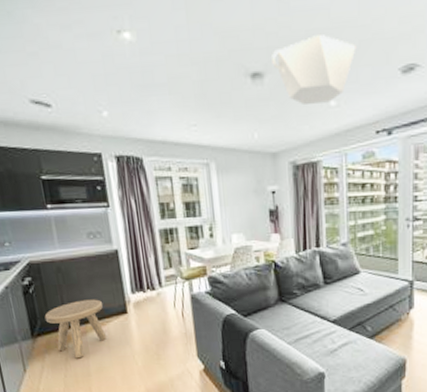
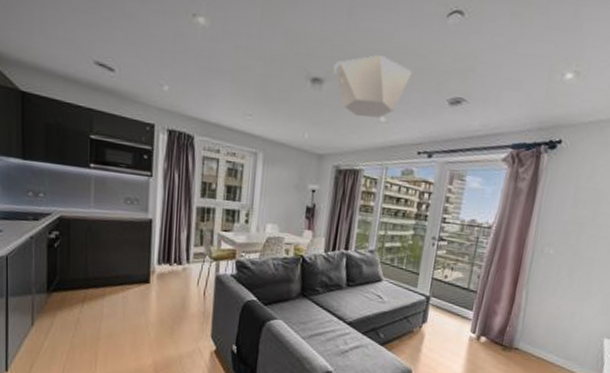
stool: present [44,299,107,359] -> none [64,262,127,321]

